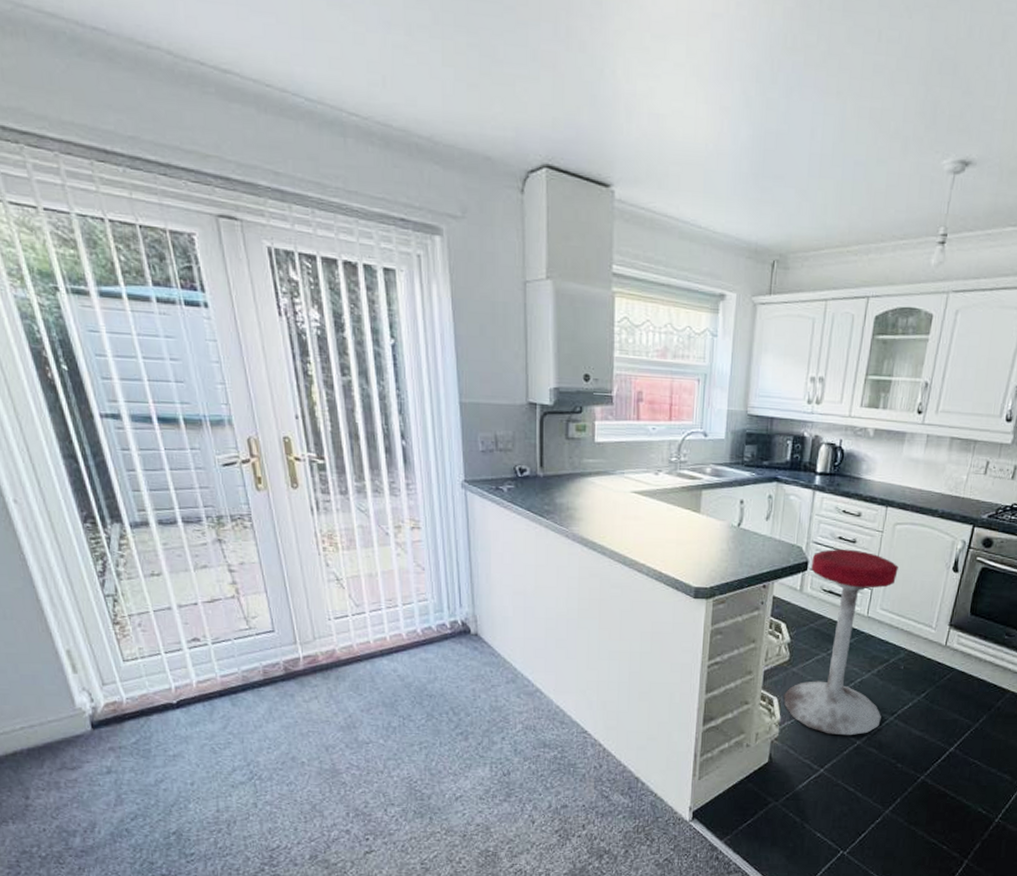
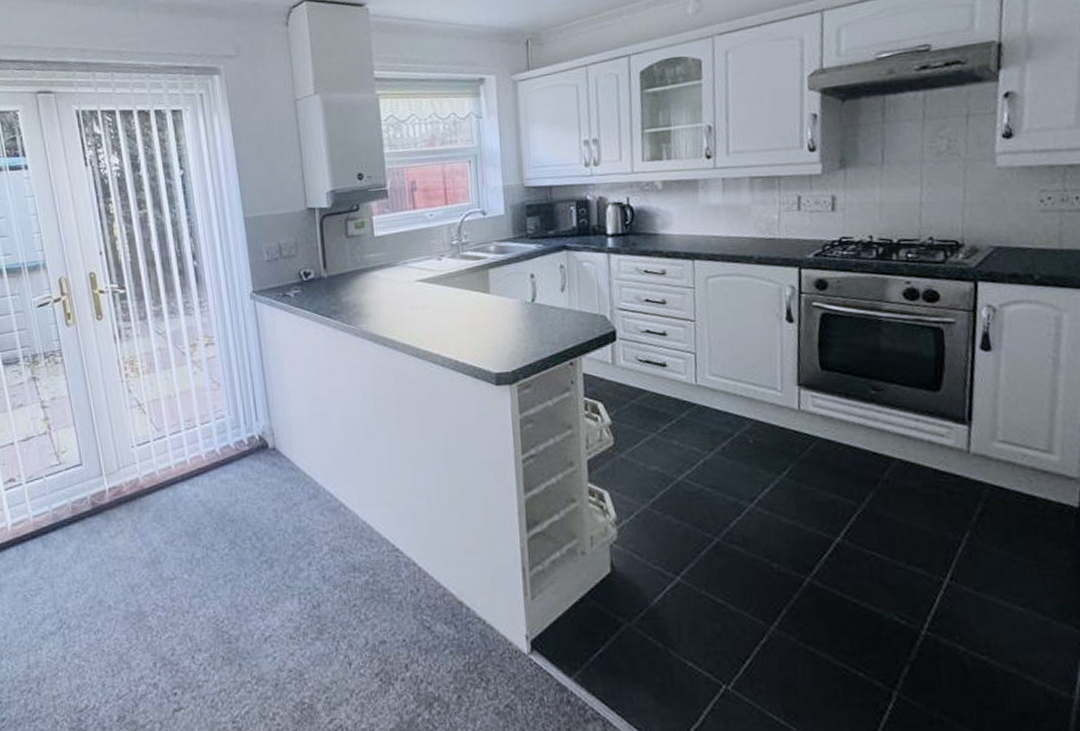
stool: present [783,548,899,736] -> none [615,311,739,532]

